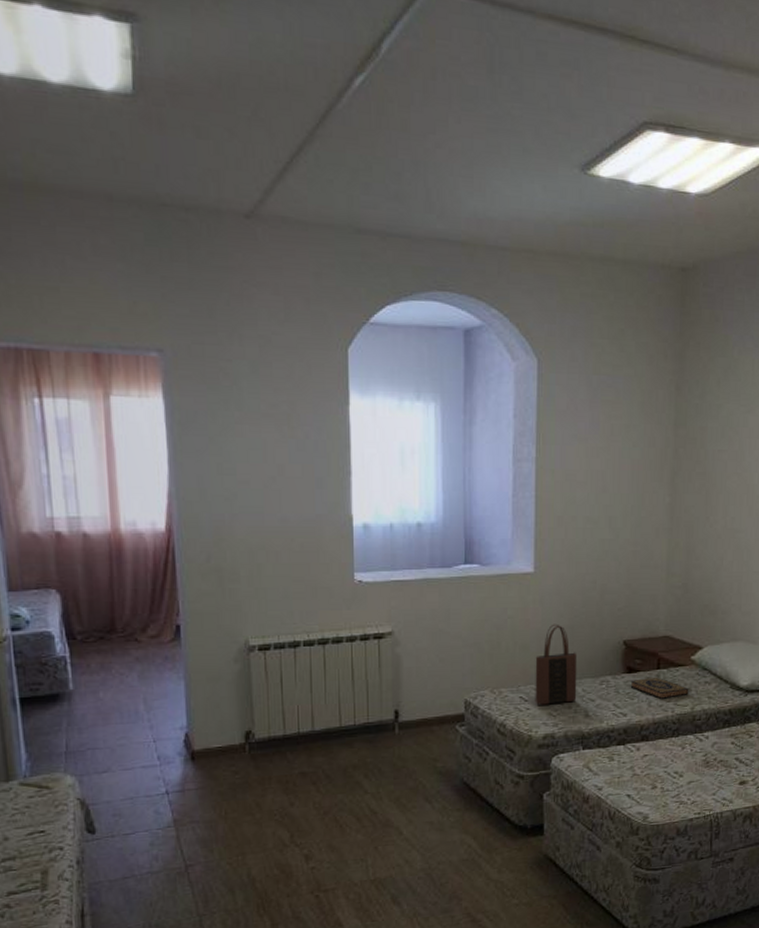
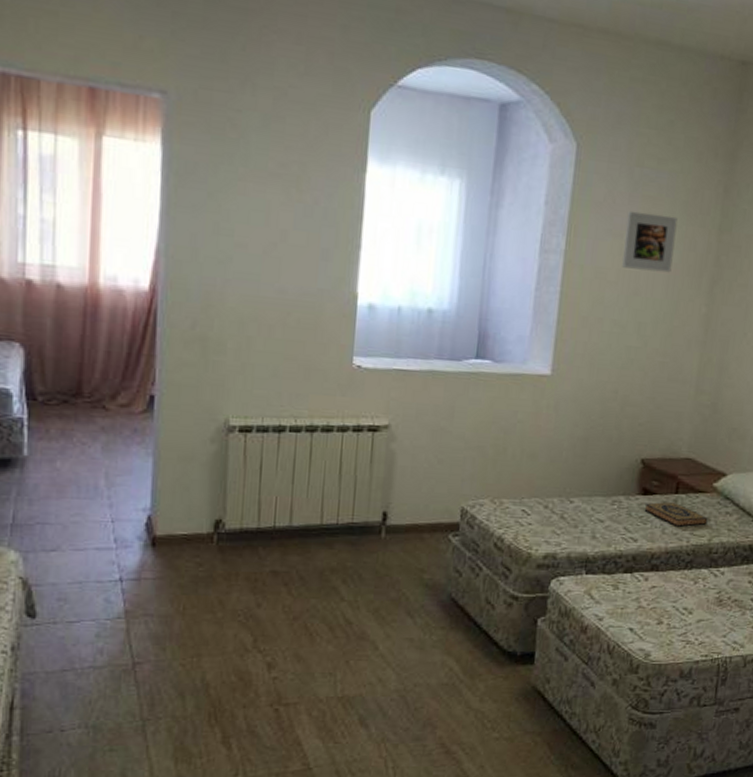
tote bag: present [535,623,578,705] -> none [538,433,590,522]
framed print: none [589,415,636,469] -> present [622,210,678,273]

